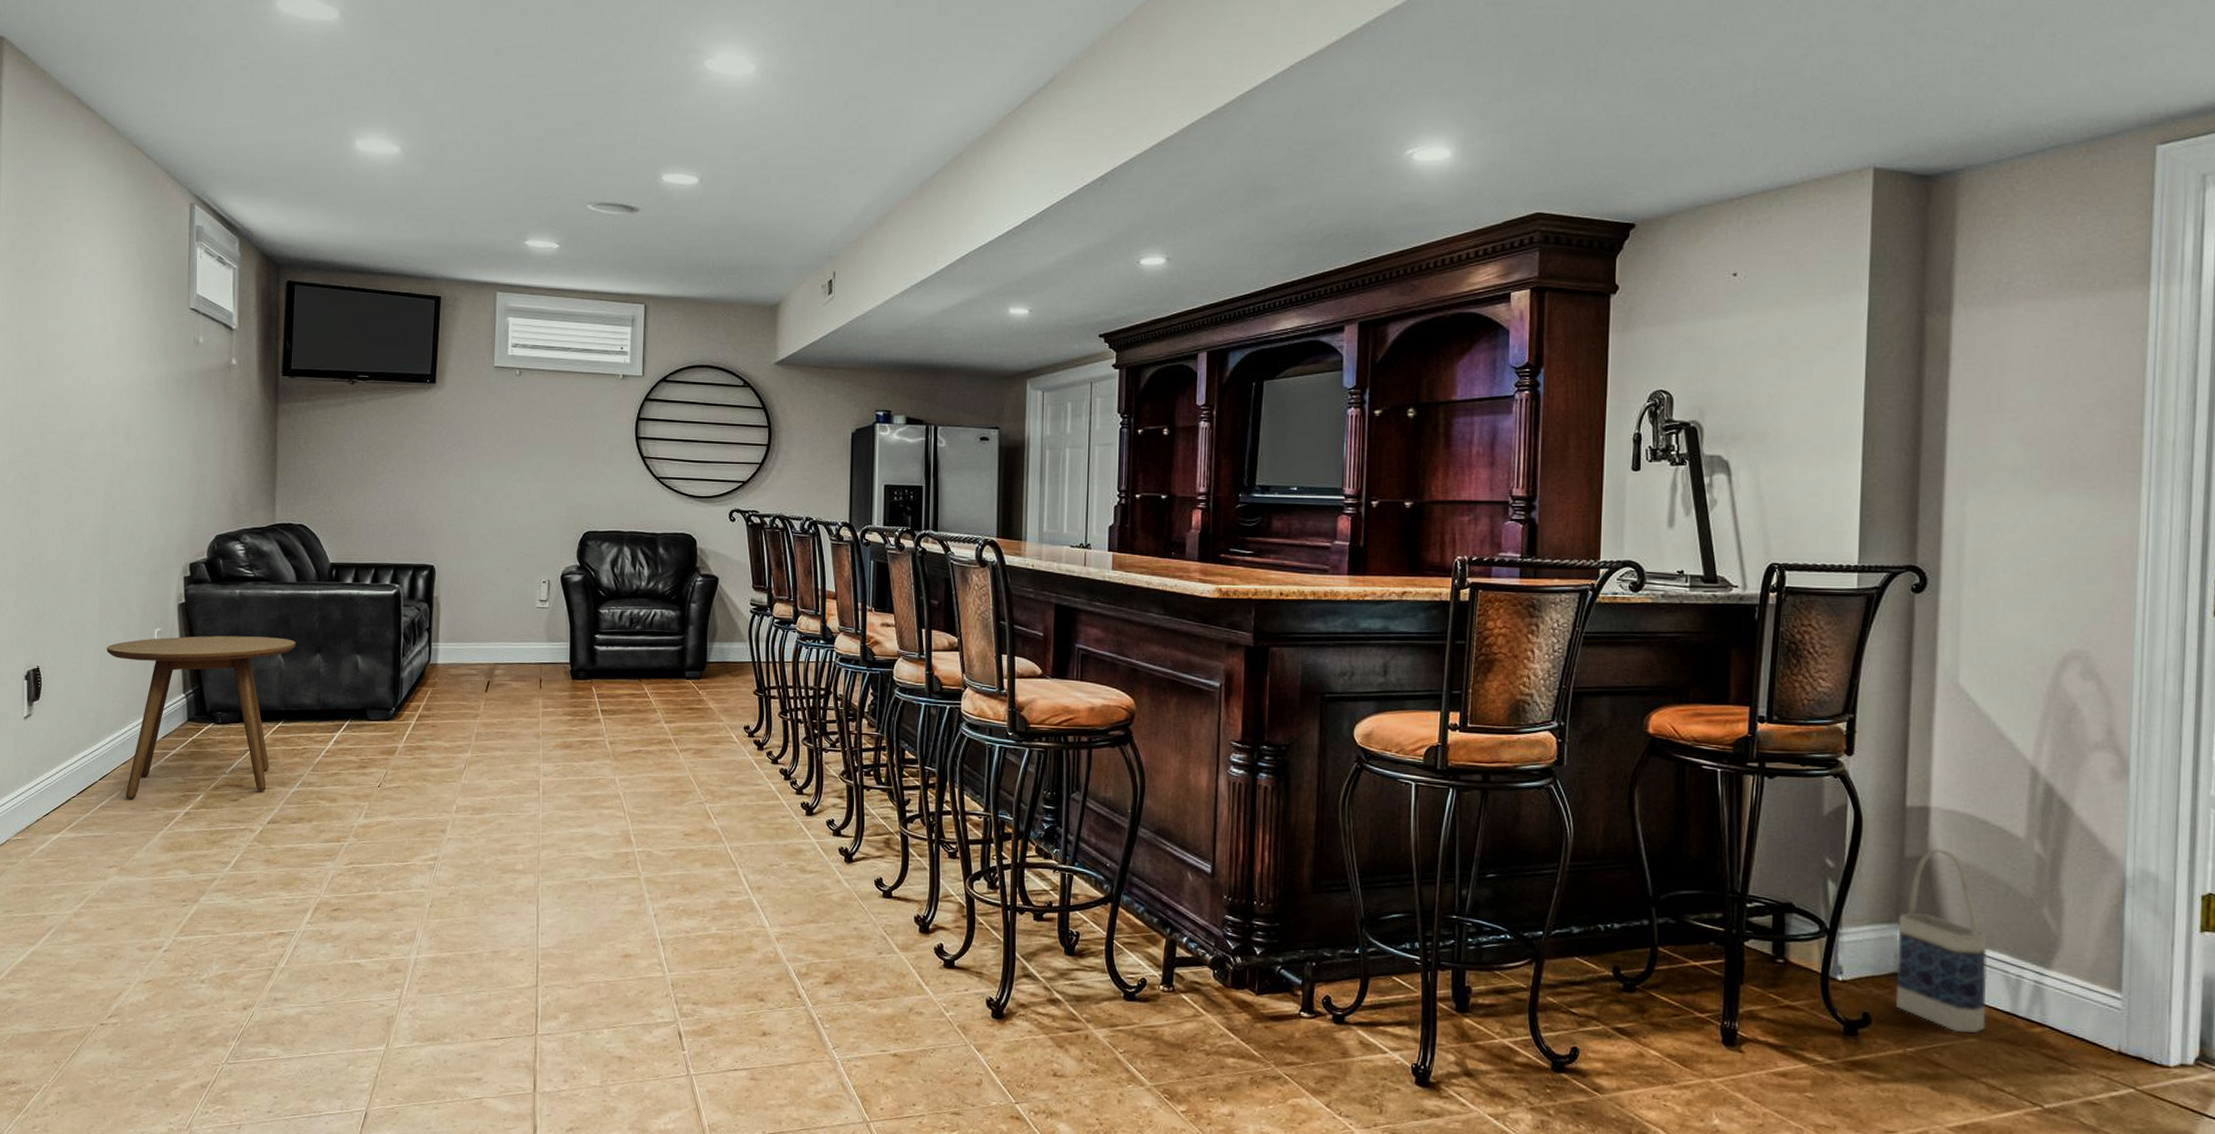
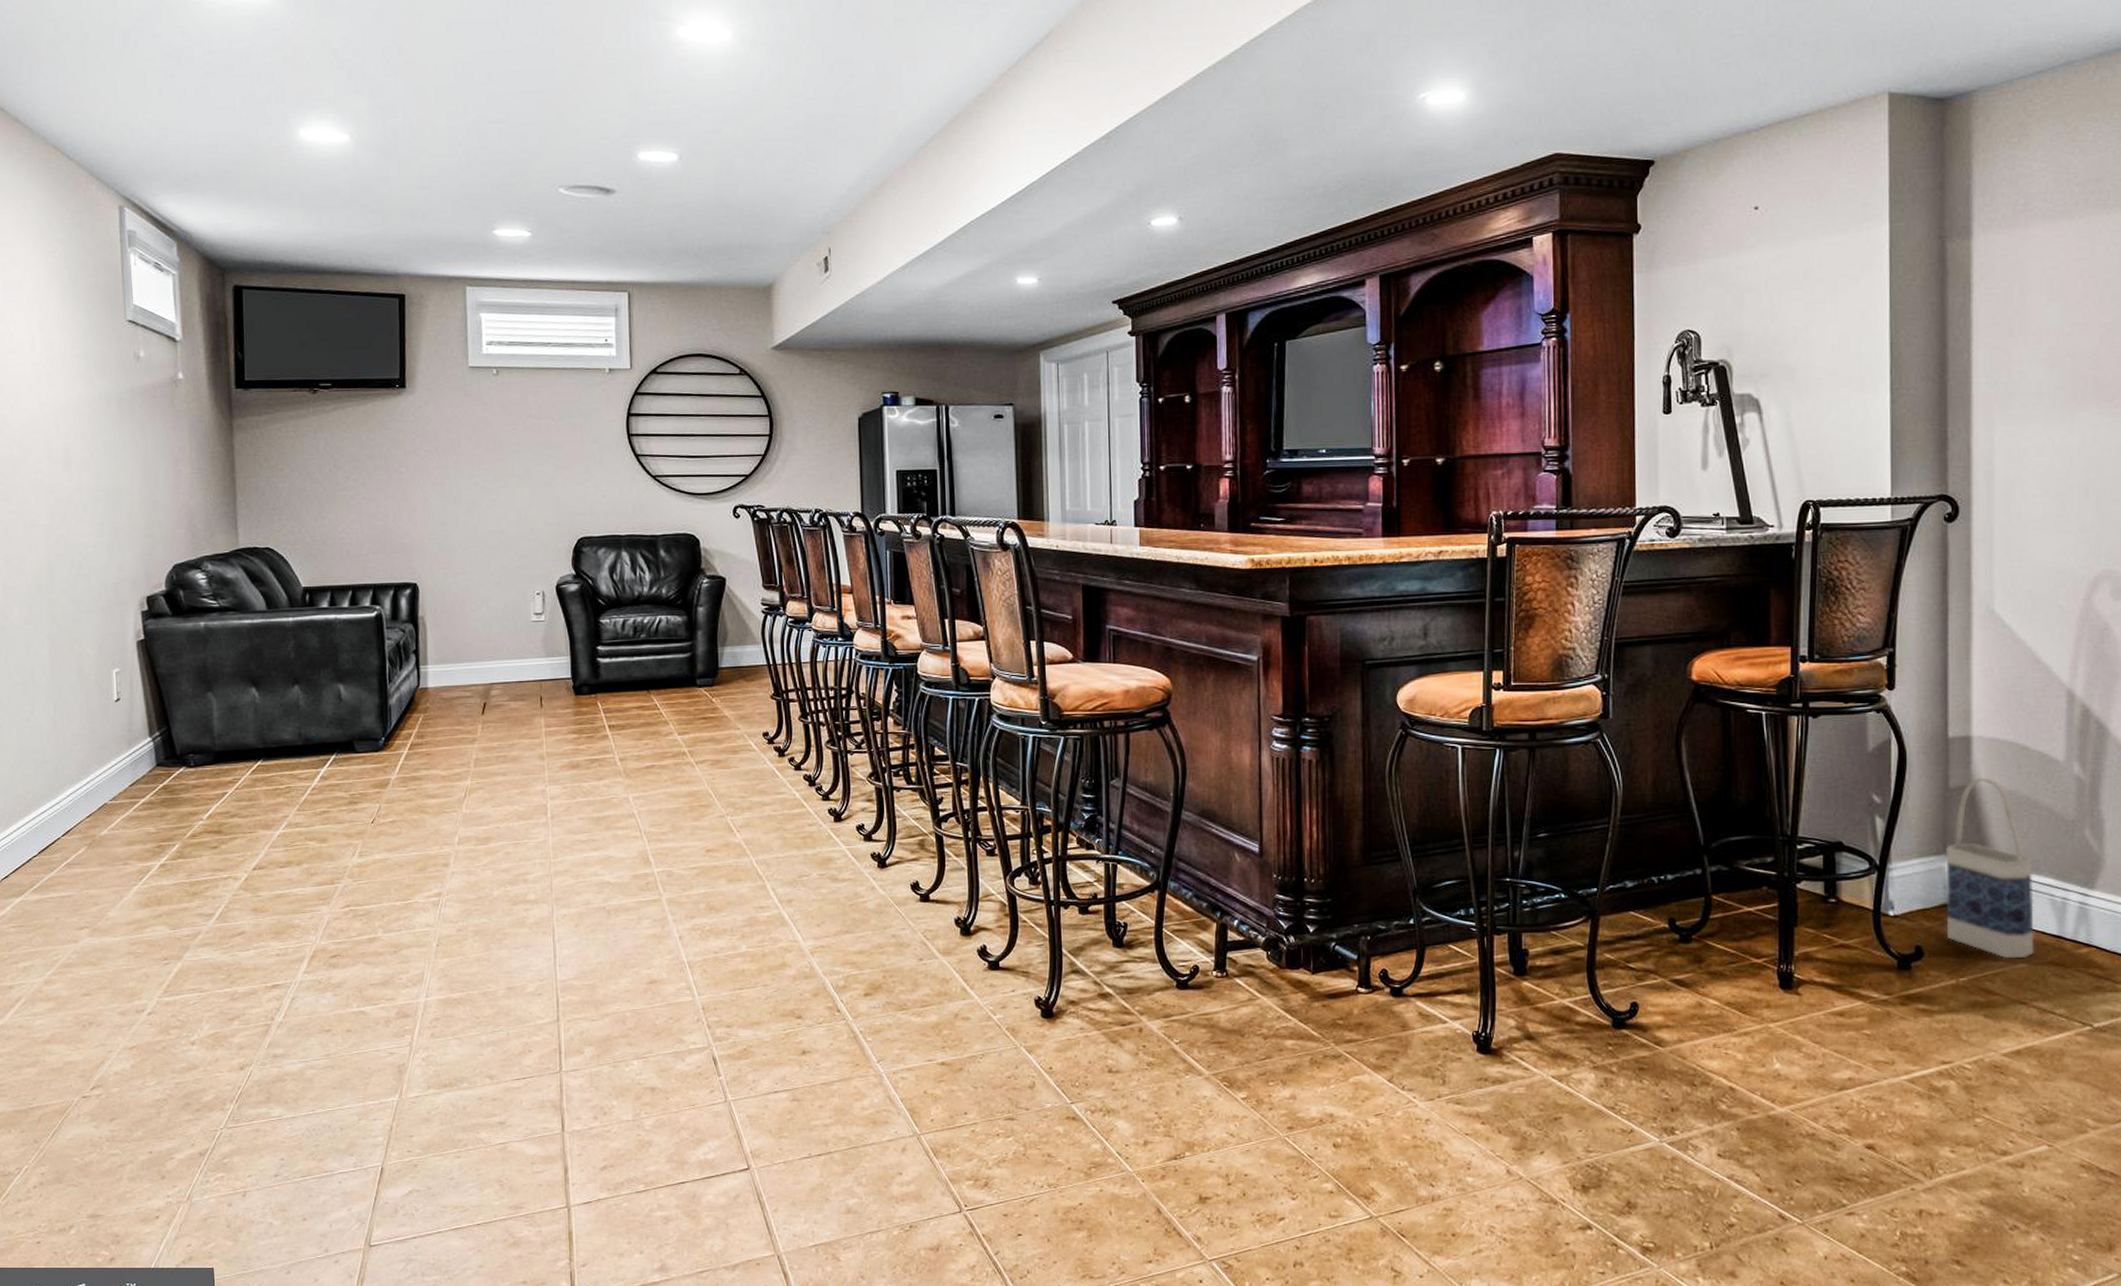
side table: present [106,635,296,800] -> none [59,670,271,855]

